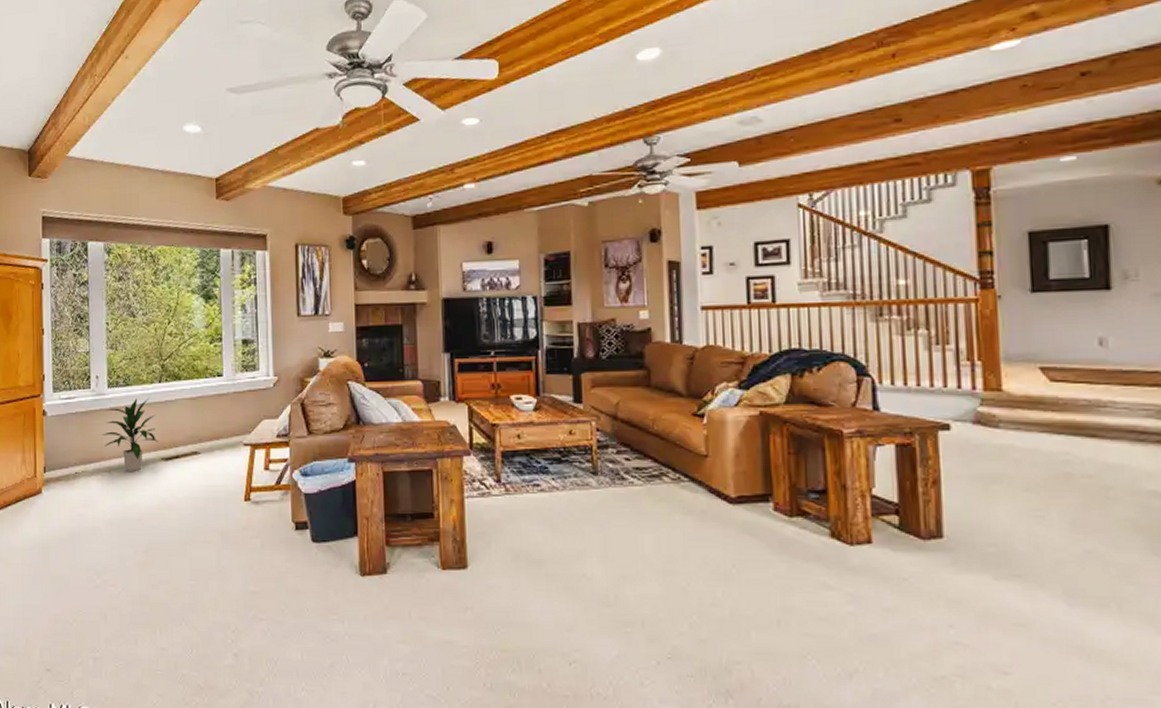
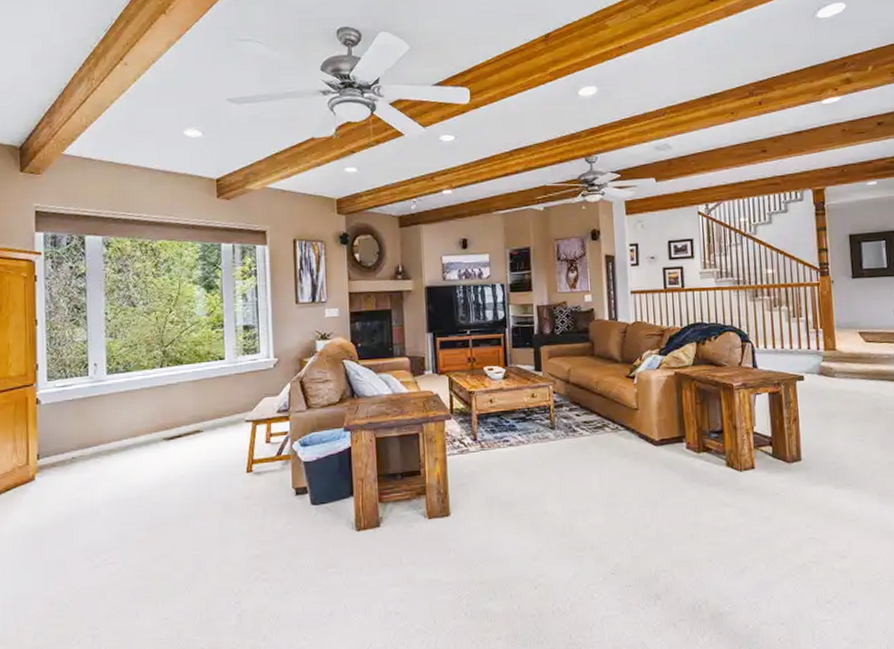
indoor plant: present [102,398,159,471] -> none [100,382,161,453]

